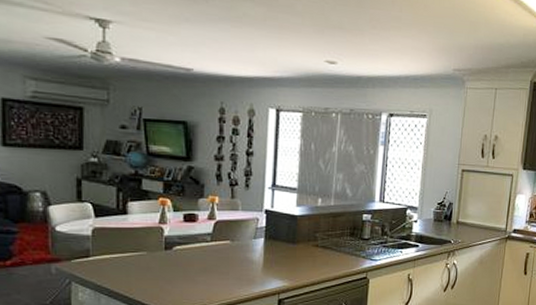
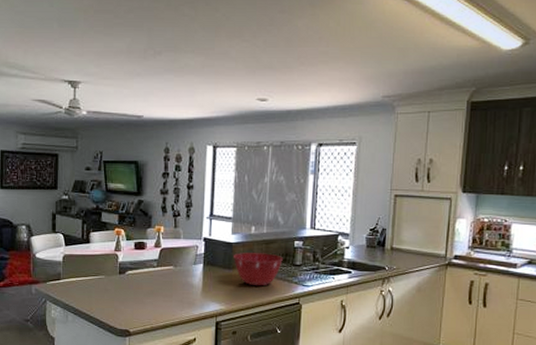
mixing bowl: none [298,226,351,261] -> present [234,253,283,287]

